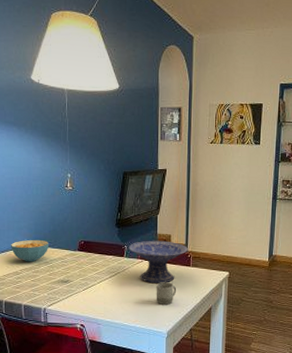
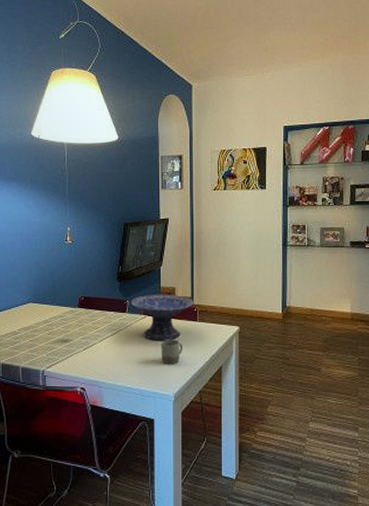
cereal bowl: present [11,239,50,262] -> none [9,296,49,321]

